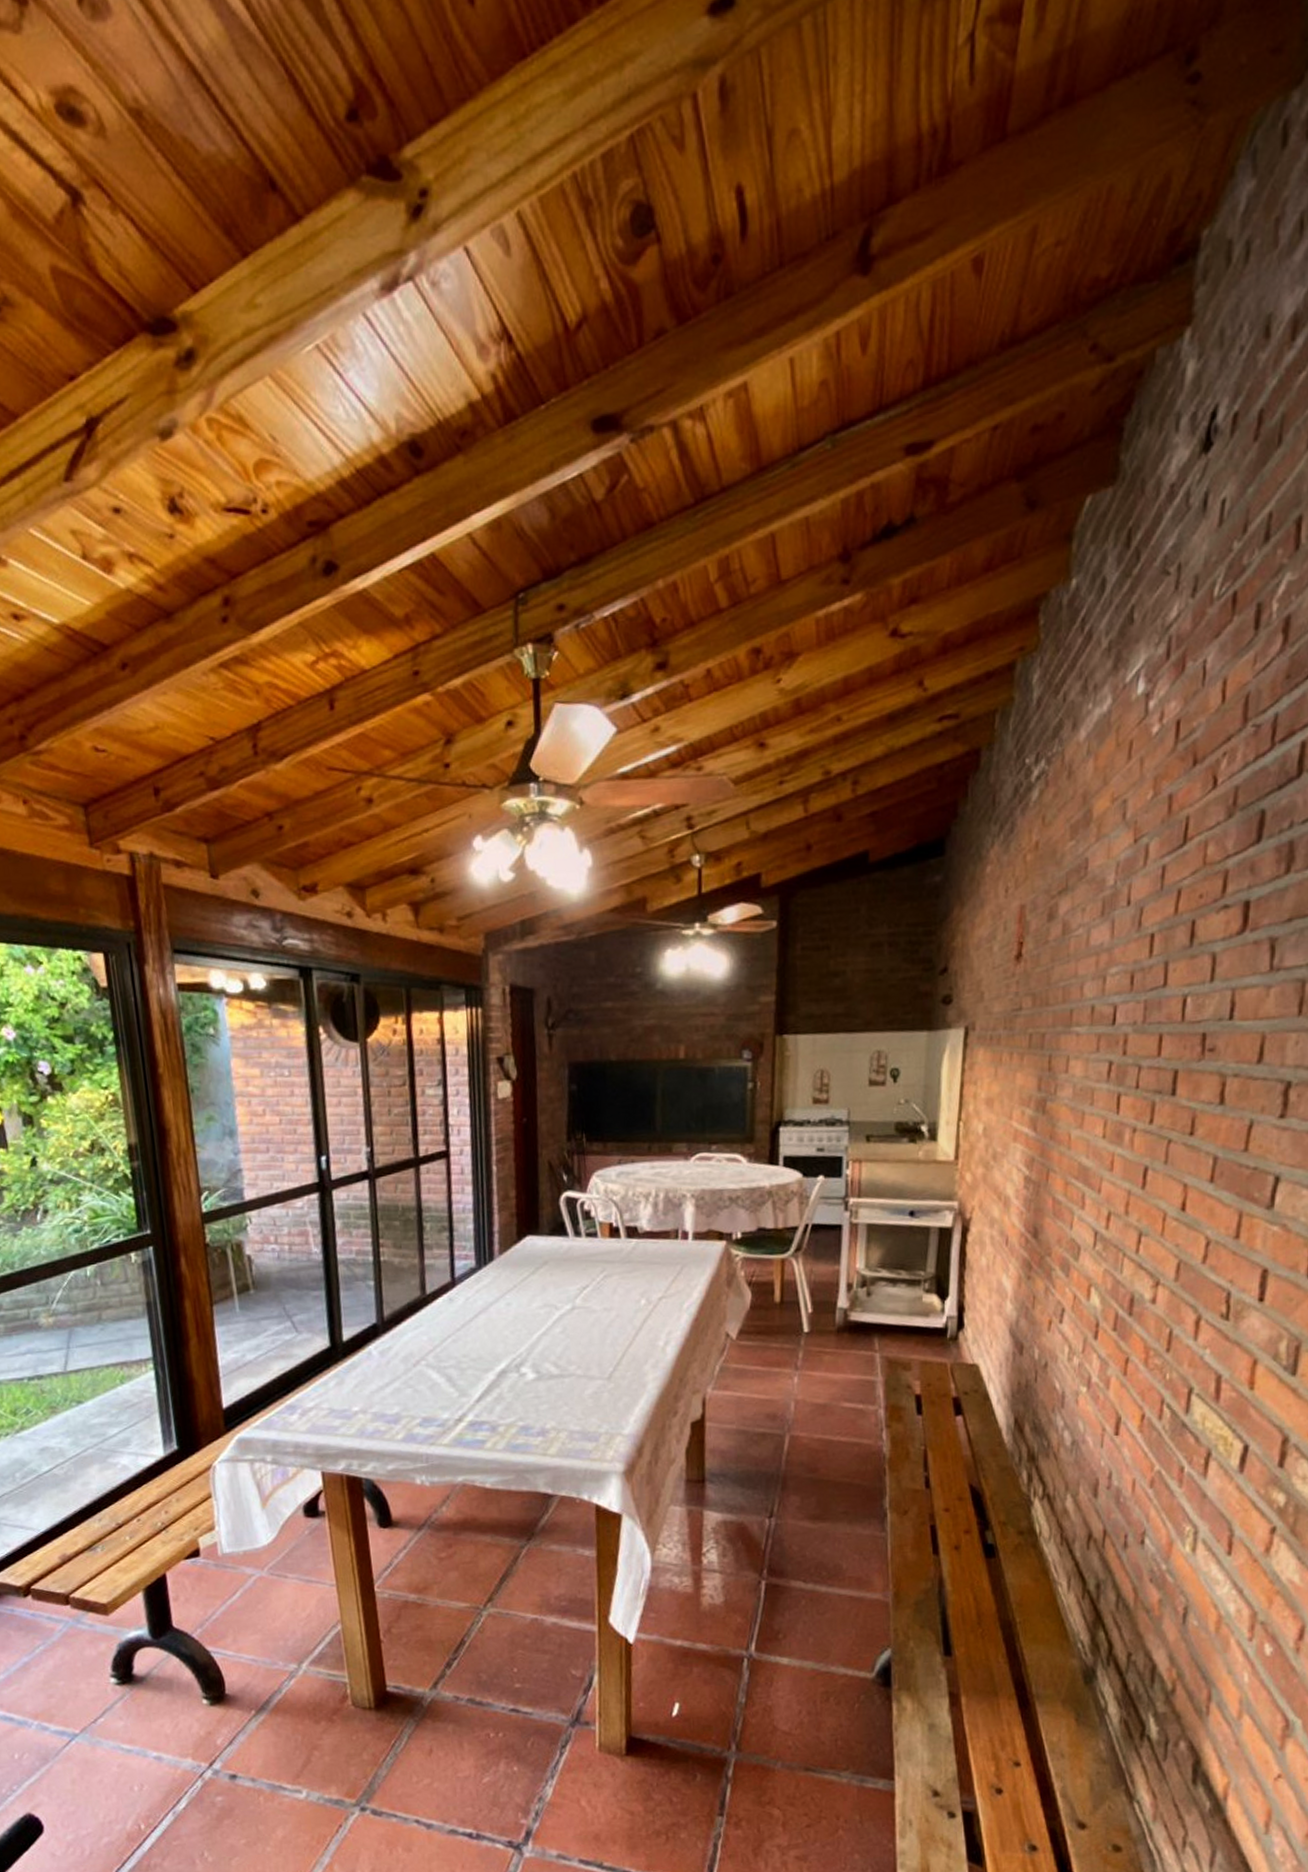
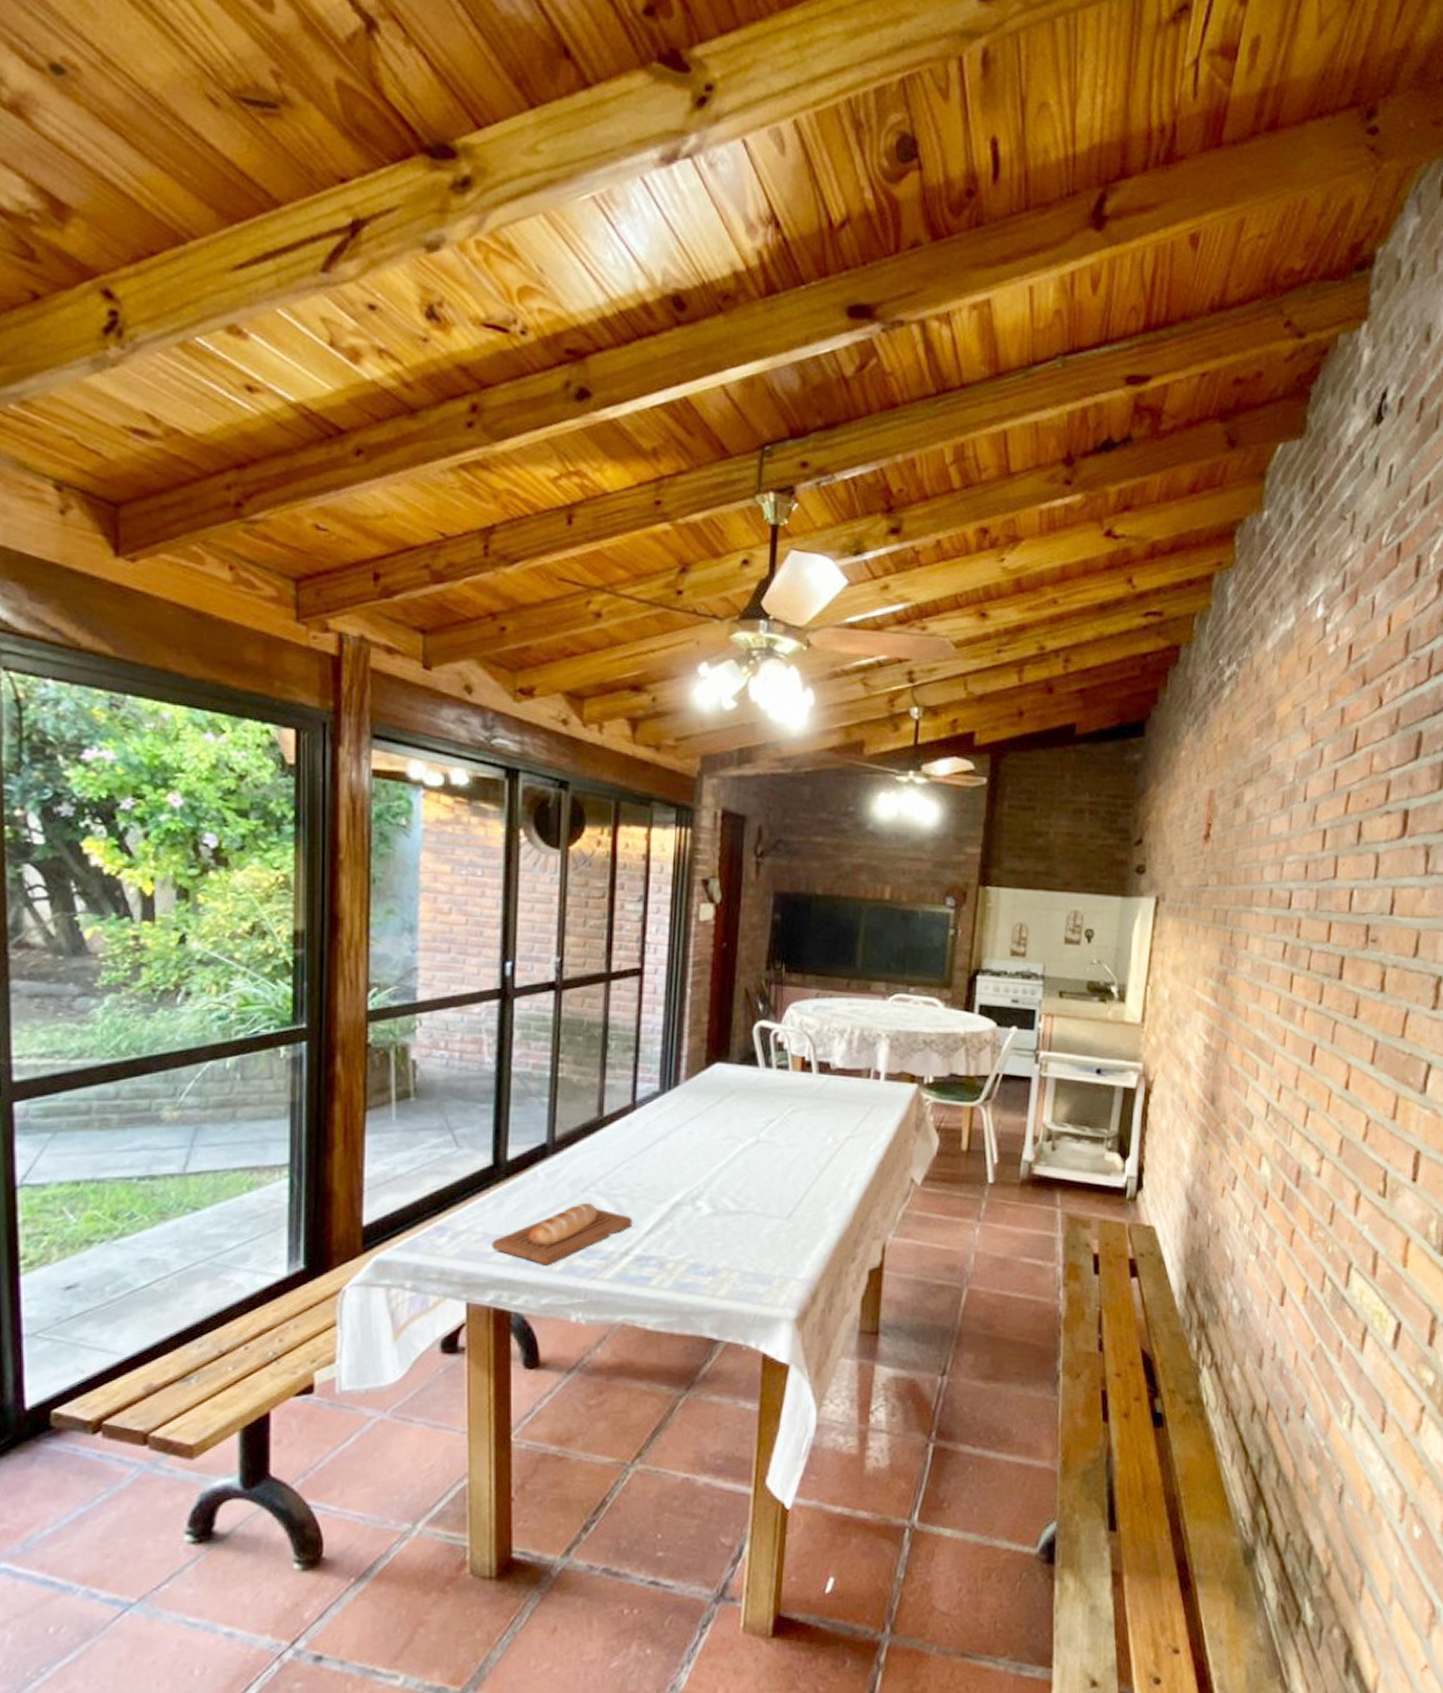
bread loaf: none [338,1375,464,1435] -> present [492,1202,633,1266]

